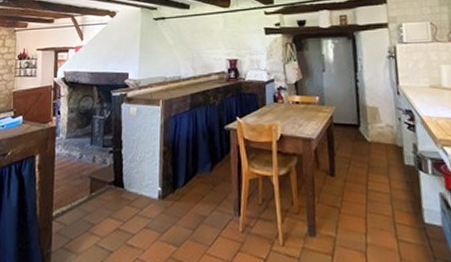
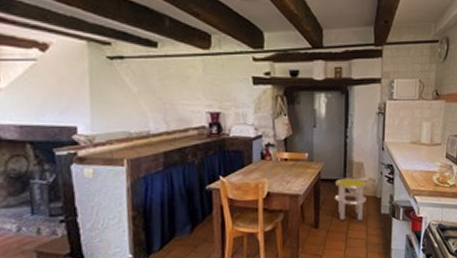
stool: none [349,123,386,173] -> present [334,178,366,222]

